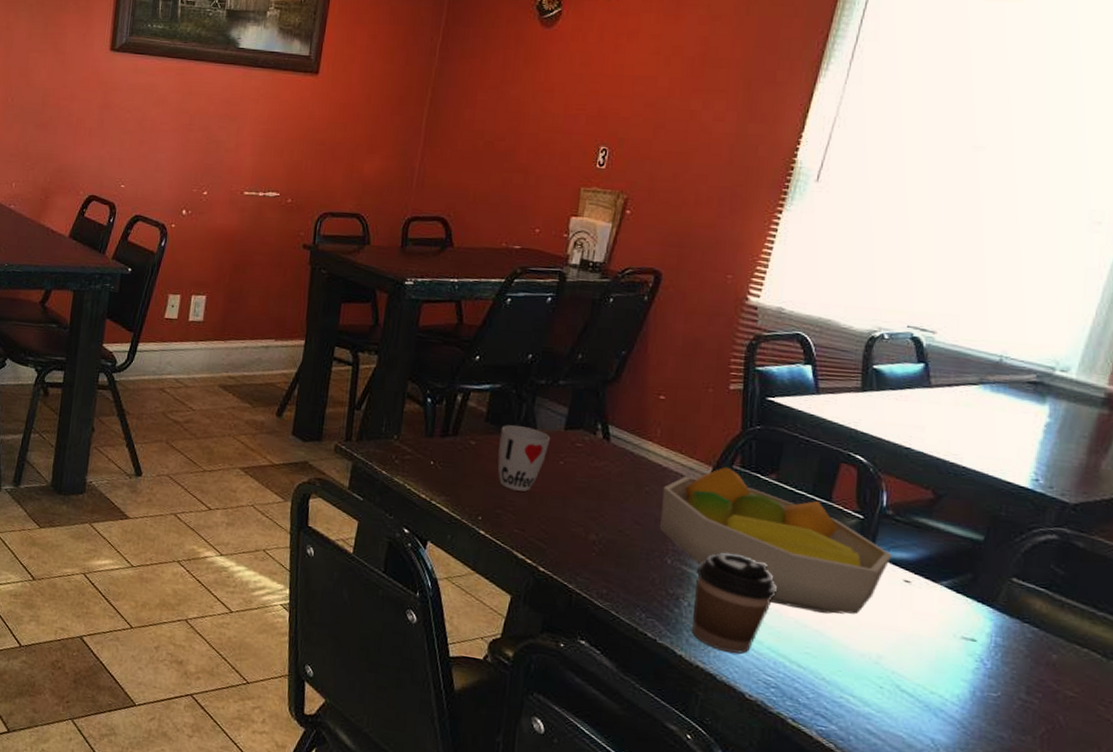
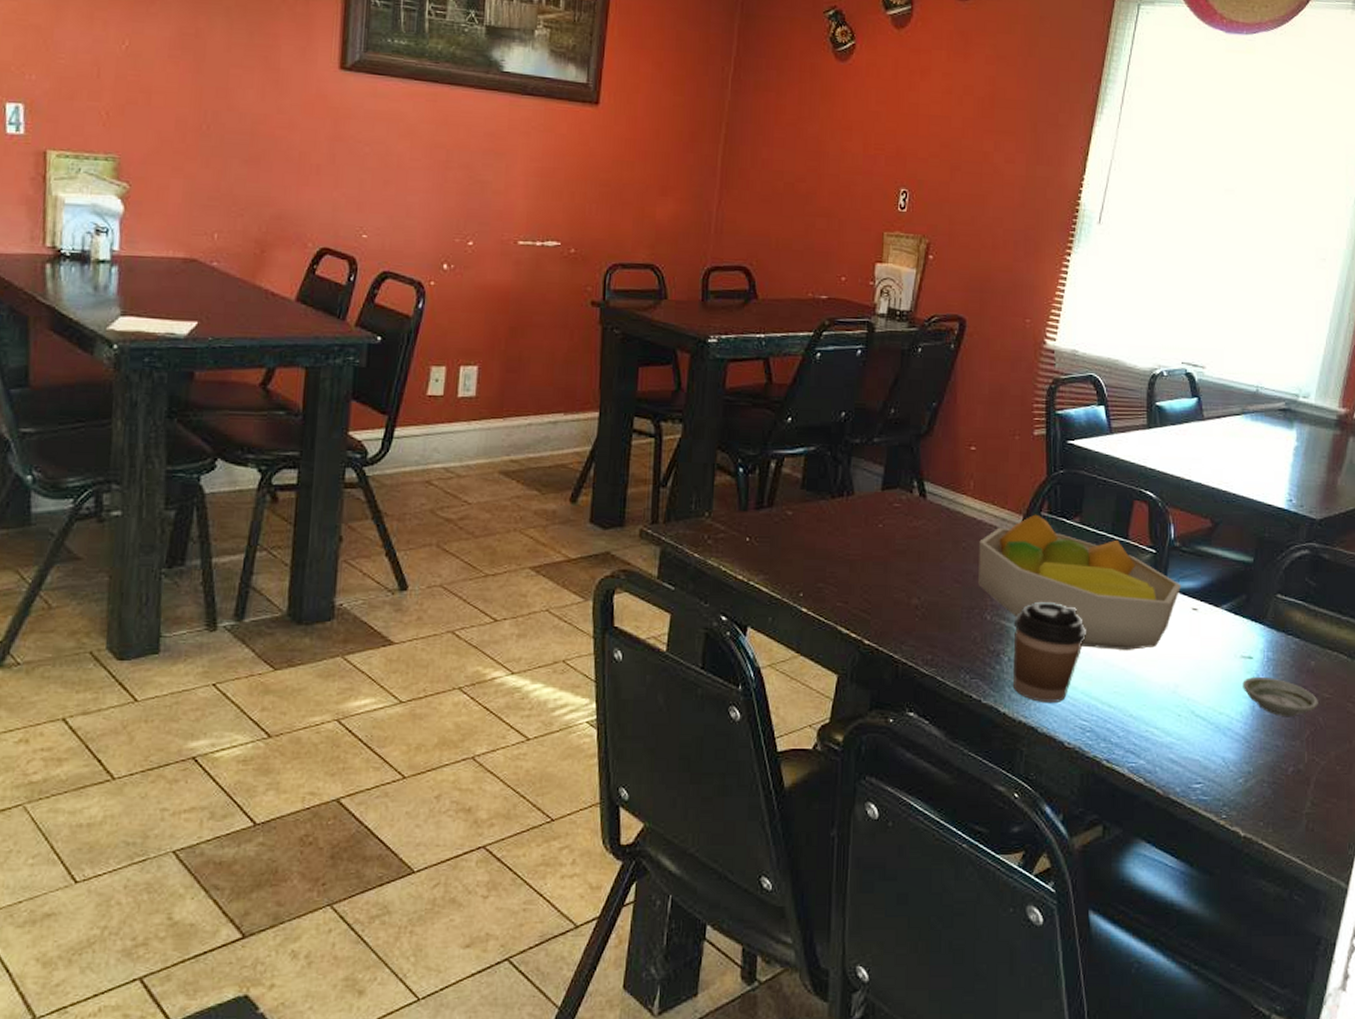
cup: present [497,425,551,492] -> none [816,490,869,560]
saucer: none [961,660,1059,710] -> present [1242,676,1318,717]

